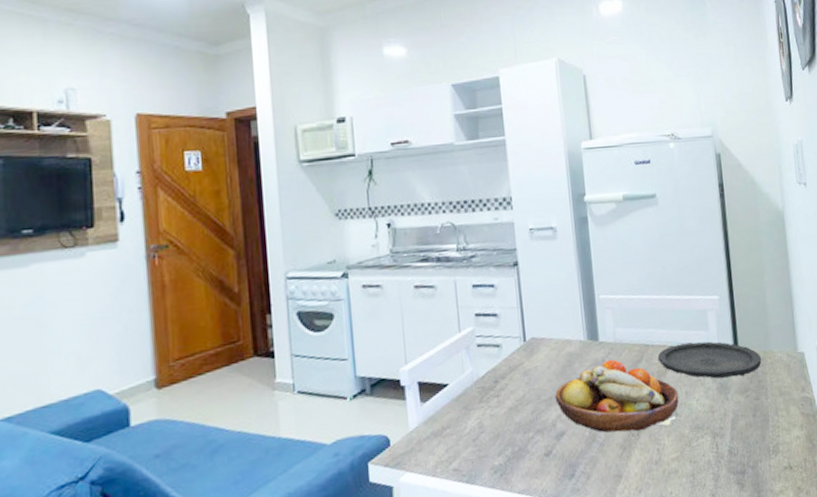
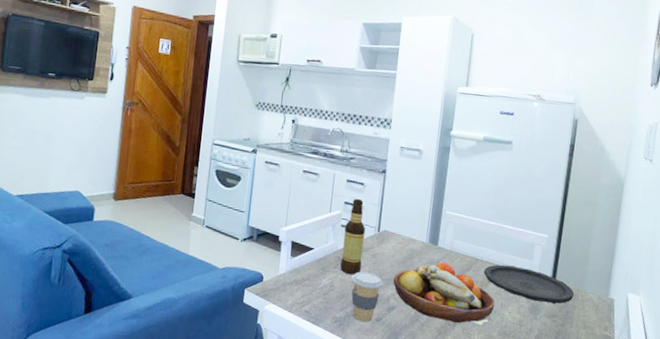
bottle: none [482,305,514,406] -> present [340,198,366,275]
coffee cup: none [503,396,544,463] -> present [351,271,383,322]

